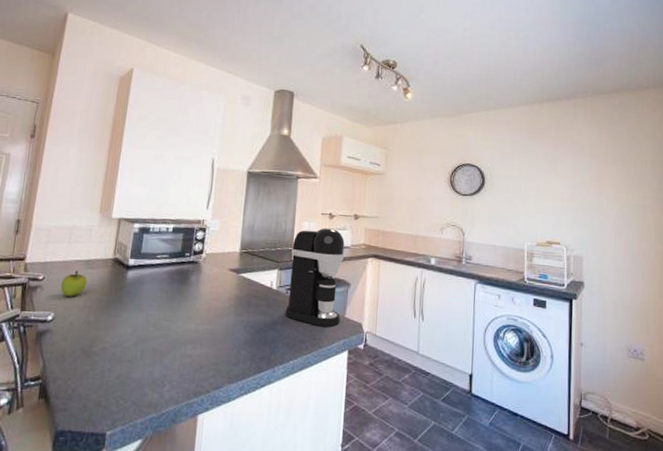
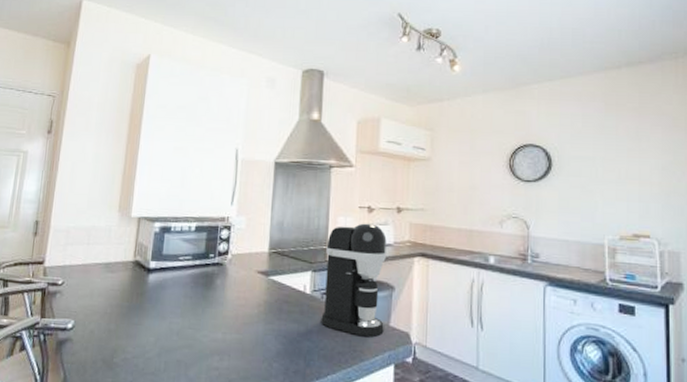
fruit: present [60,271,88,297] -> none [80,275,108,303]

